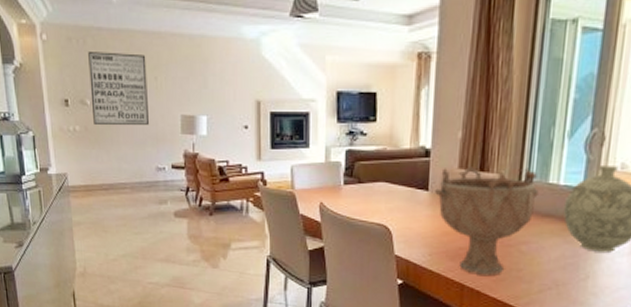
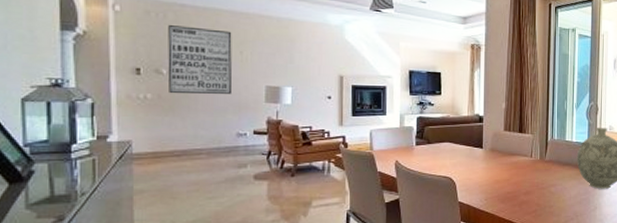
decorative bowl: present [435,165,539,275] -> none [488,128,560,213]

